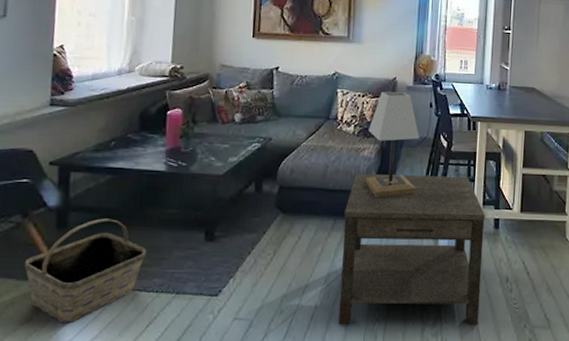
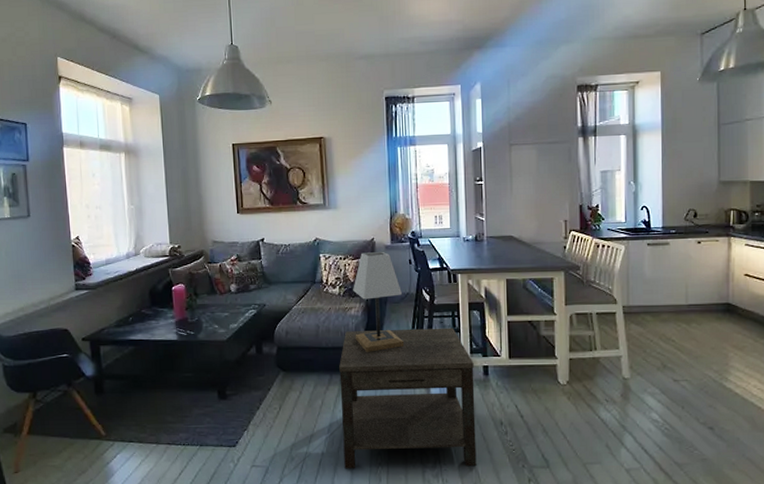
basket: present [24,218,147,324] -> none [74,384,171,473]

